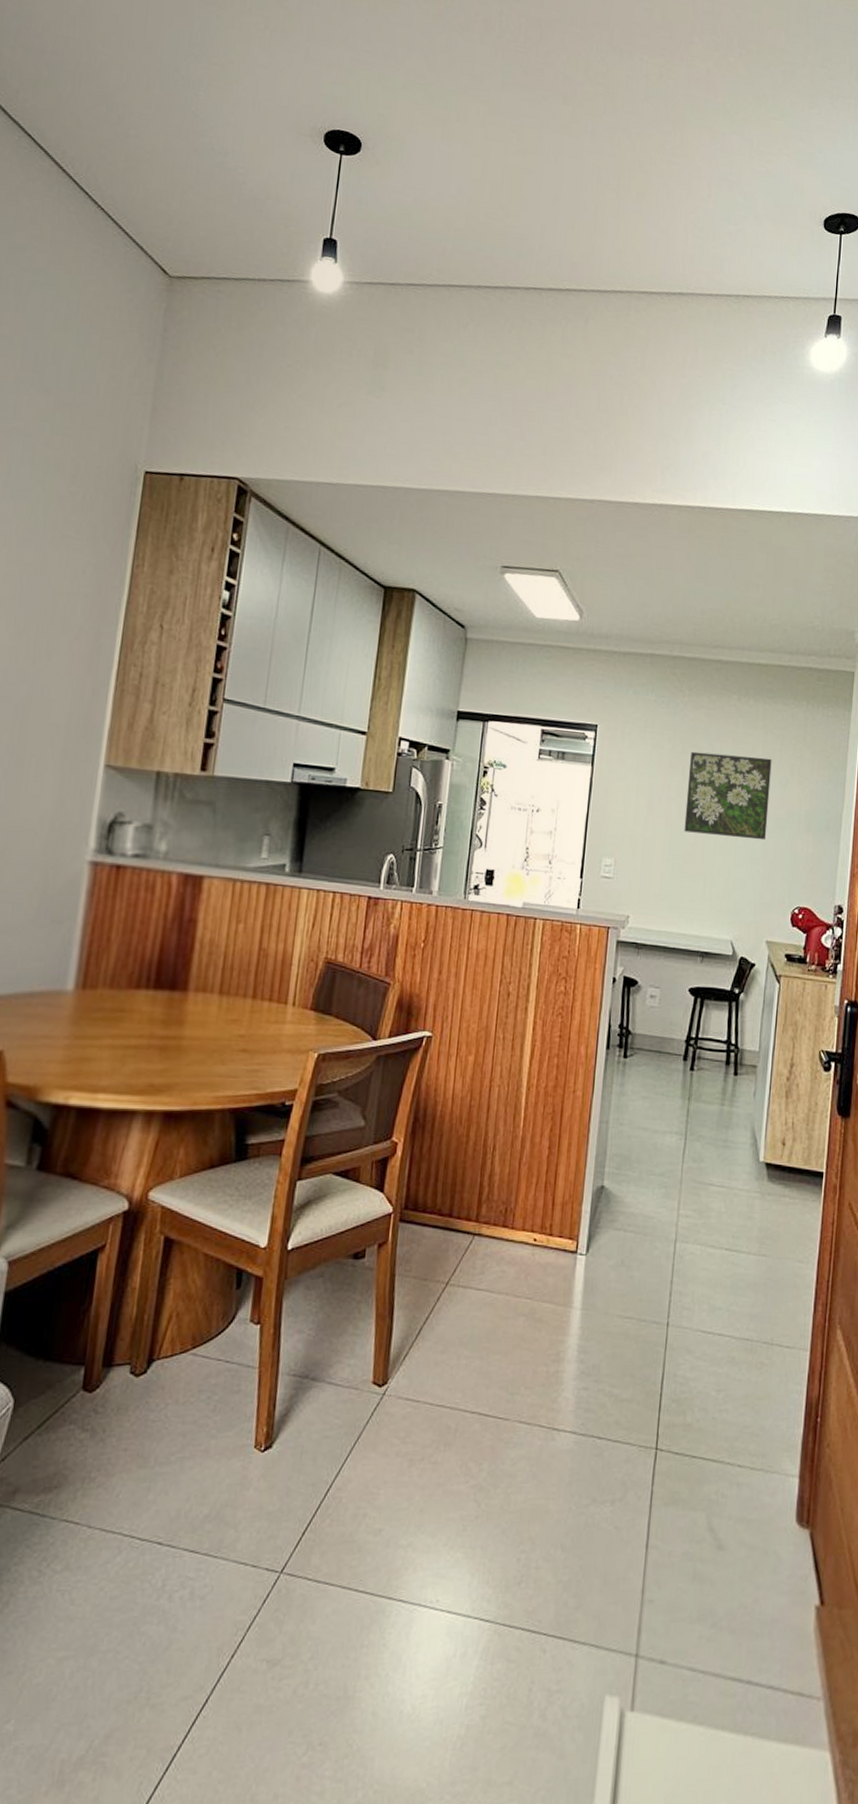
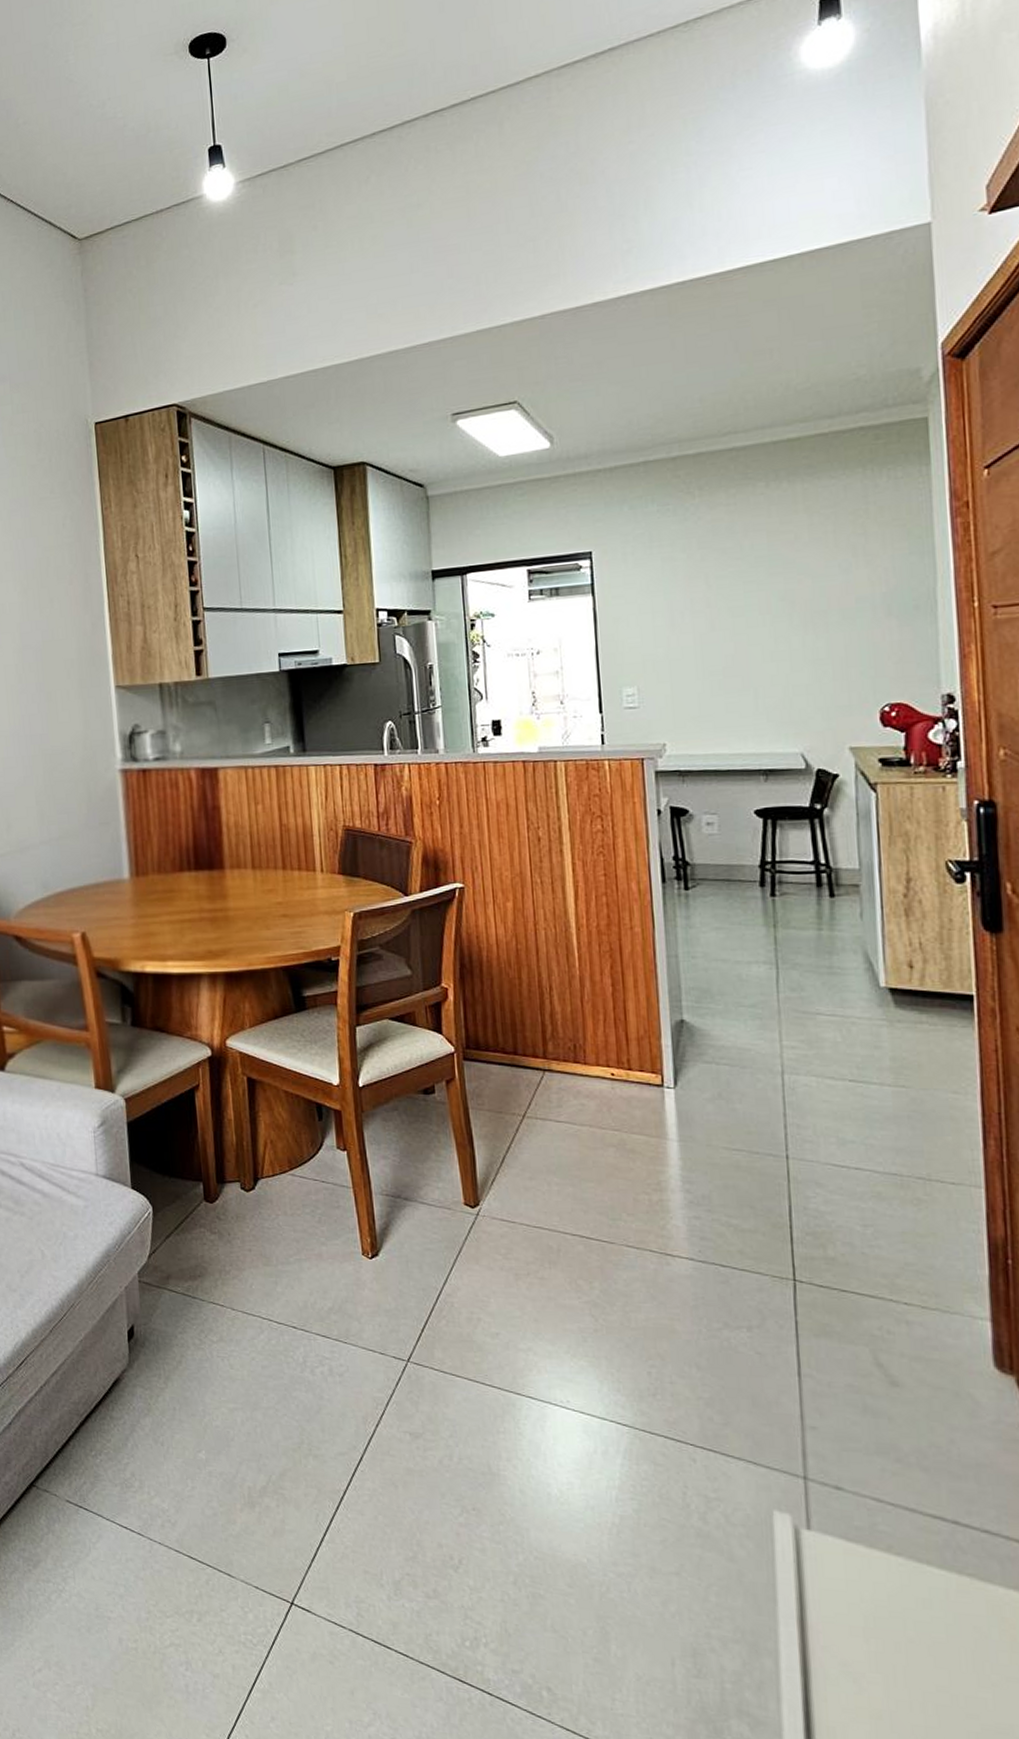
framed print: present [684,751,772,841] -> none [713,543,831,645]

